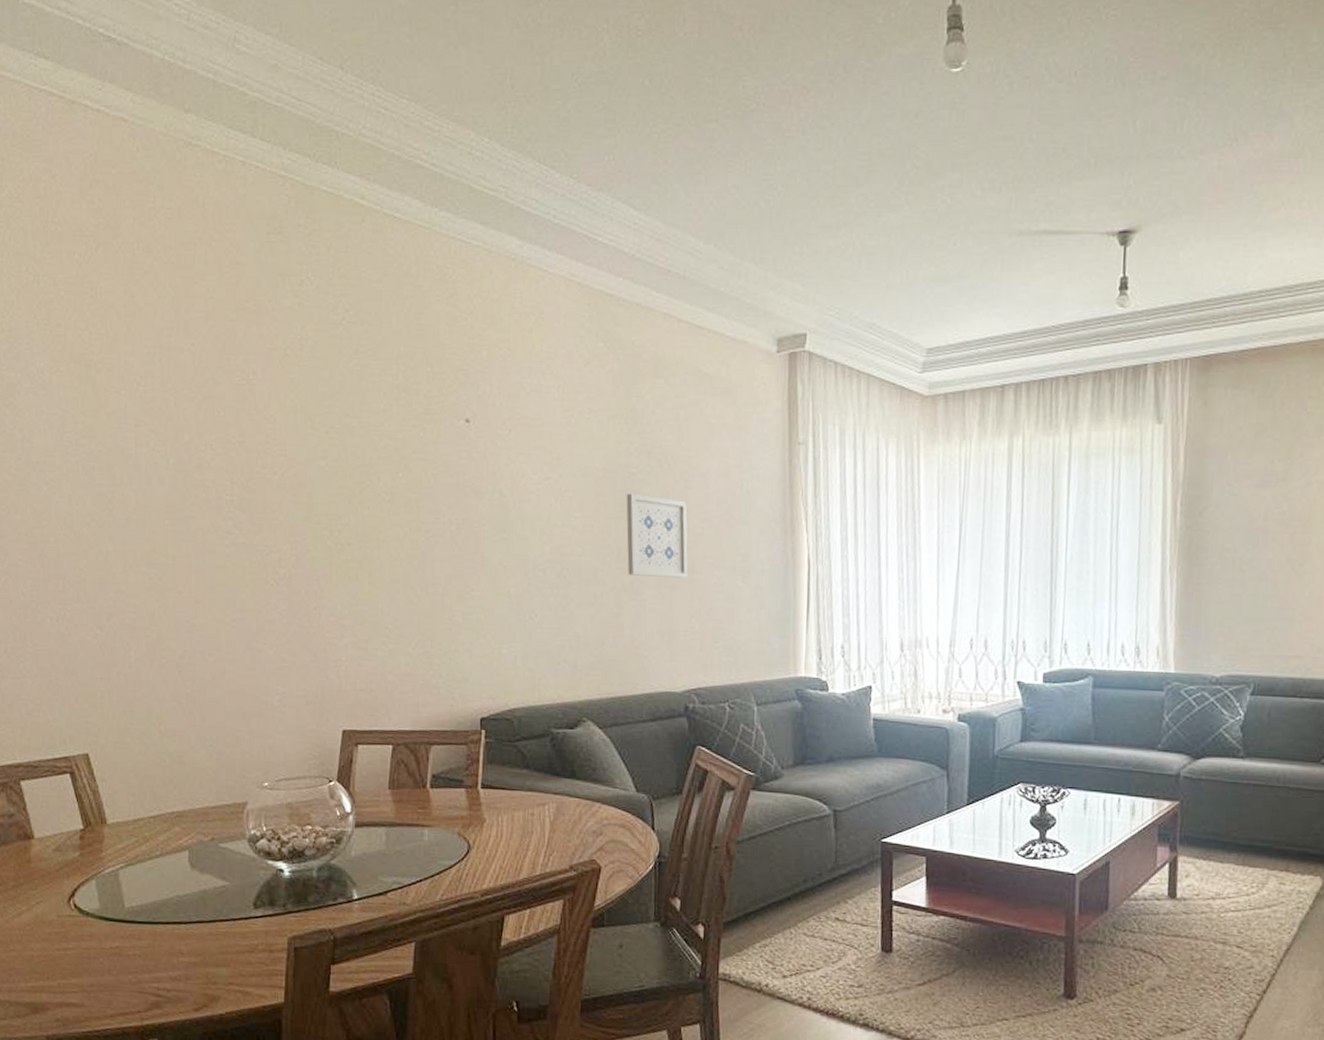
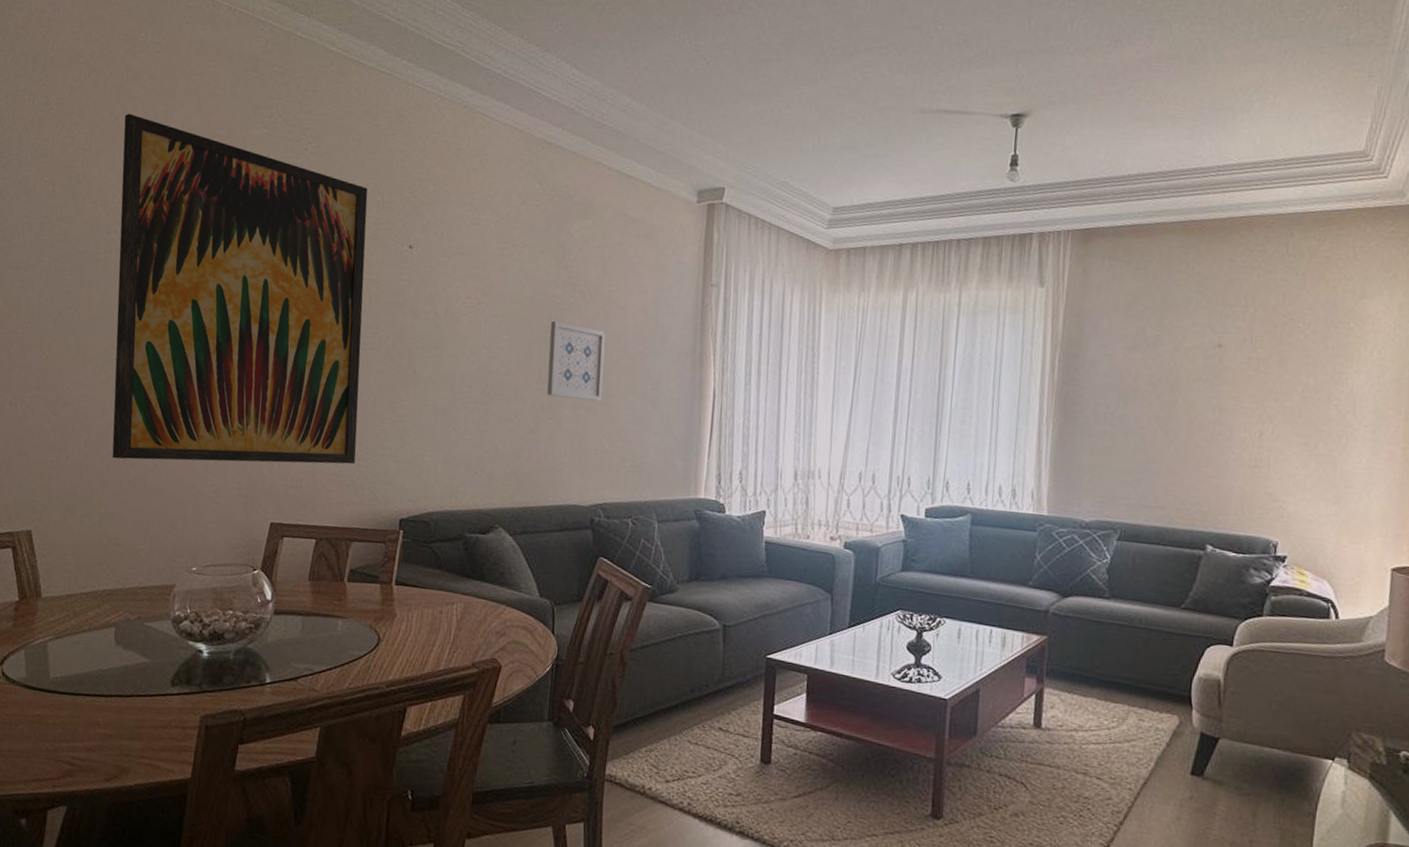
wall art: none [140,290,428,672] -> present [112,113,368,465]

